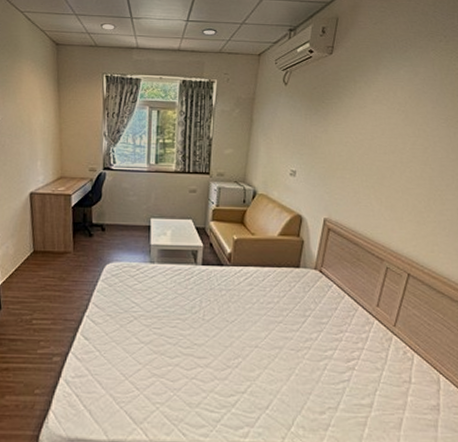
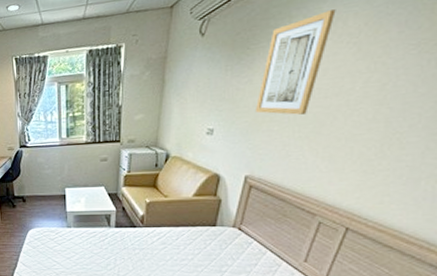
wall art: none [330,81,388,166] -> present [255,9,336,115]

